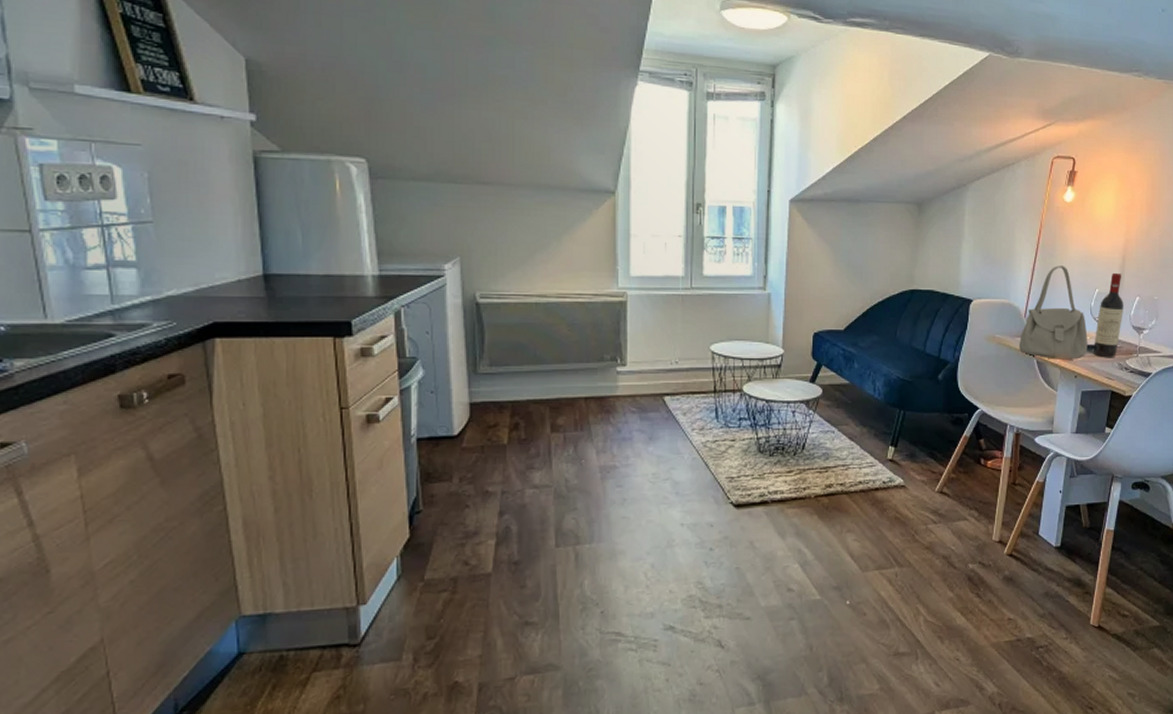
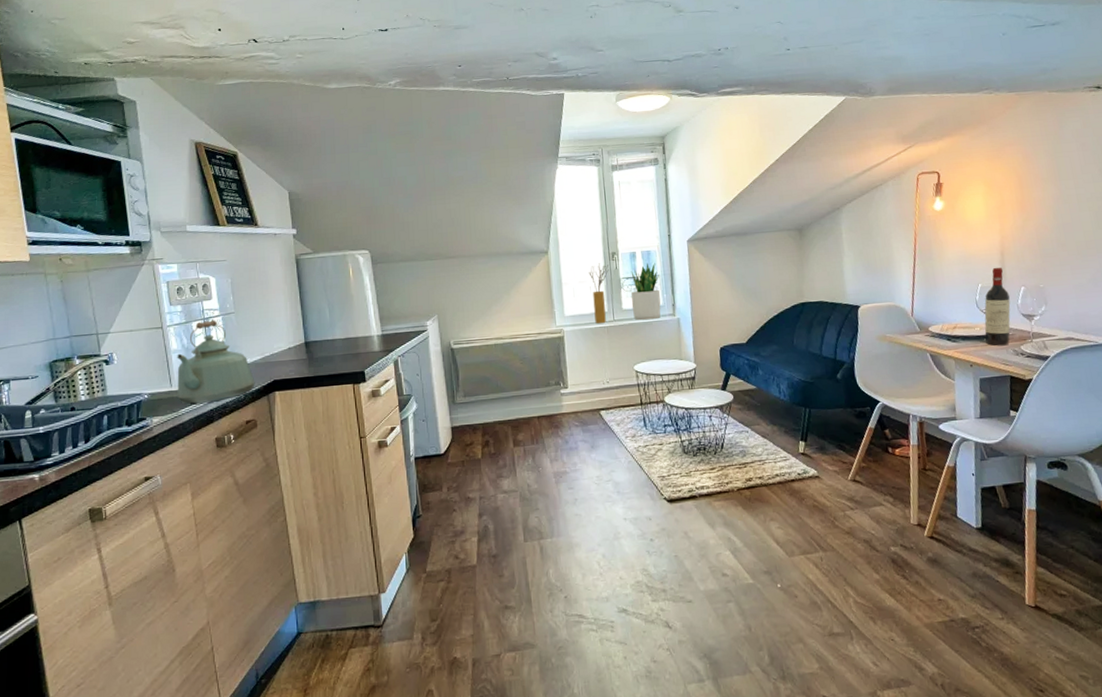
kettle: none [55,228,184,346] -> present [177,320,255,404]
vase: none [665,214,691,291] -> present [588,263,609,325]
planter: none [714,221,751,292] -> present [631,262,661,321]
handbag: present [1019,265,1088,360] -> none [910,266,980,352]

